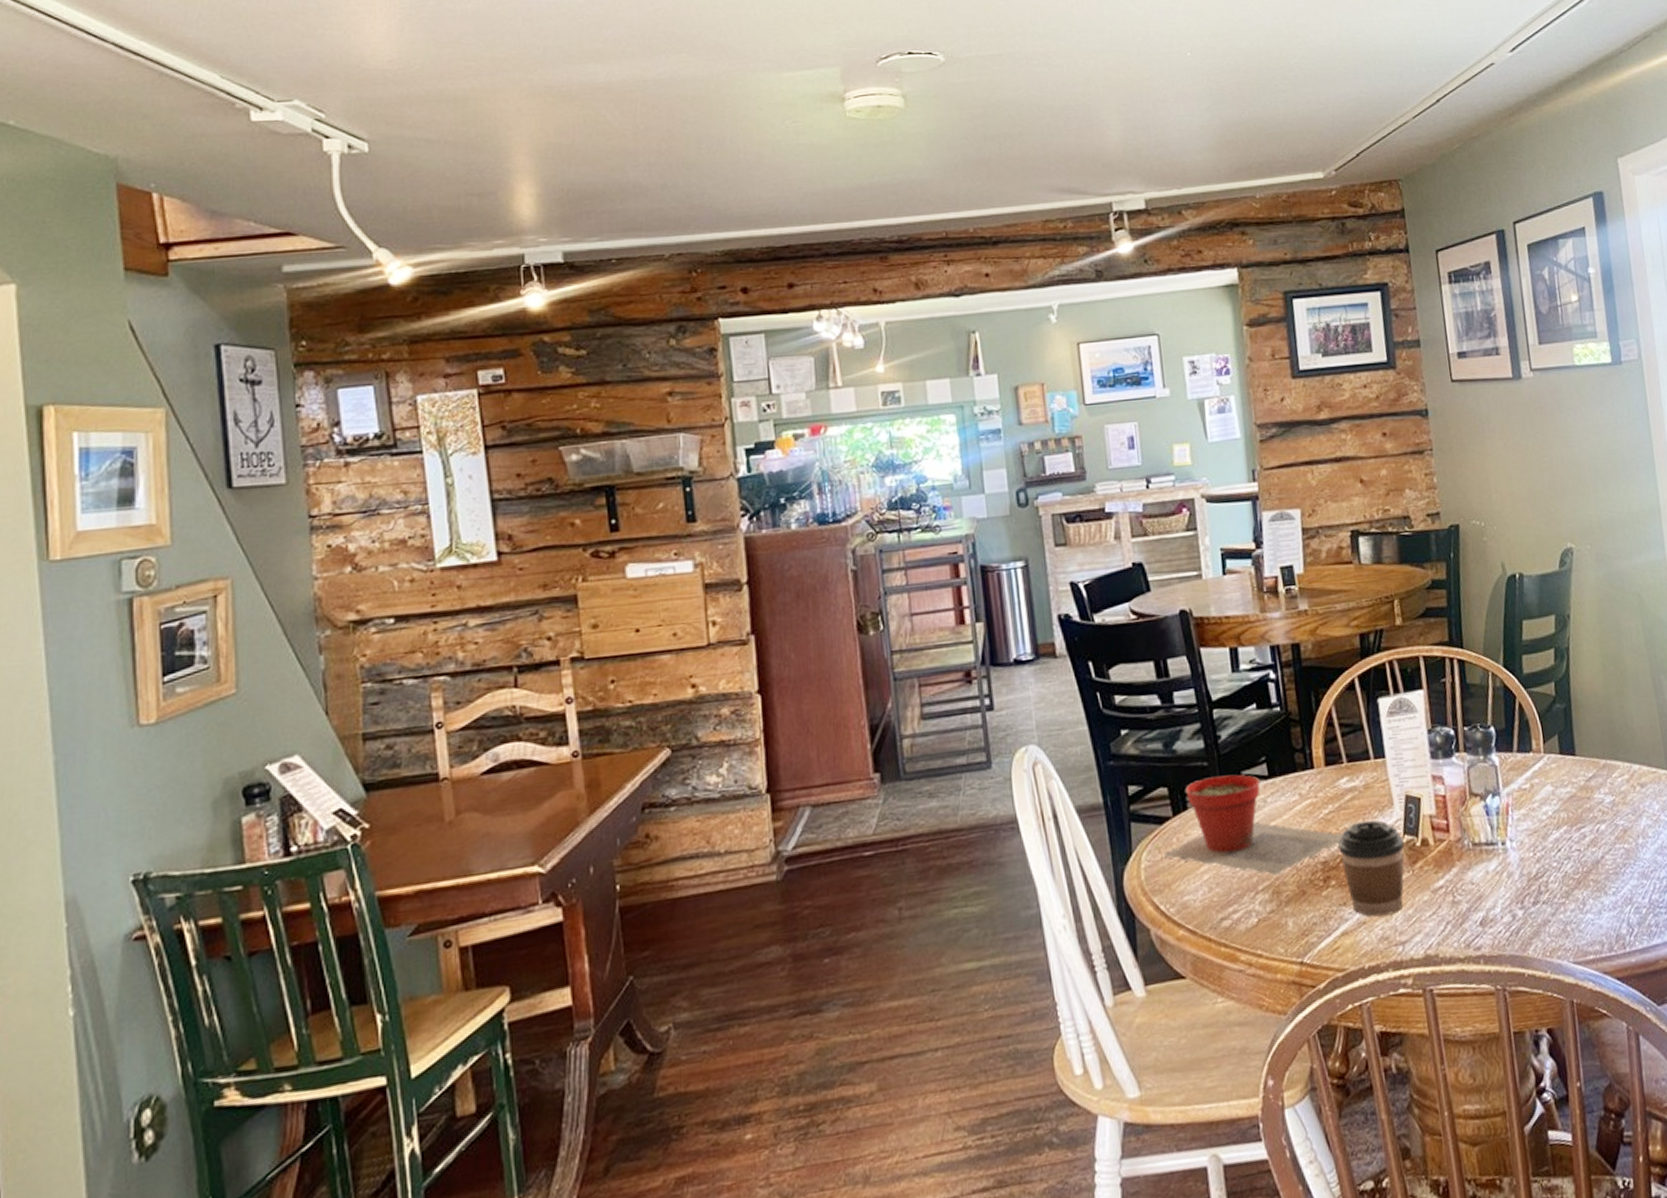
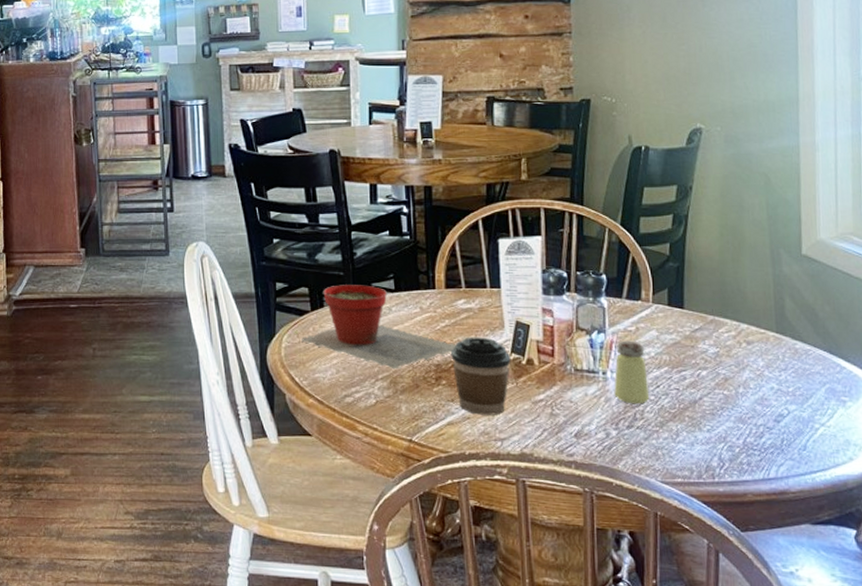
saltshaker: none [1513,800,1552,876] -> present [614,340,649,405]

